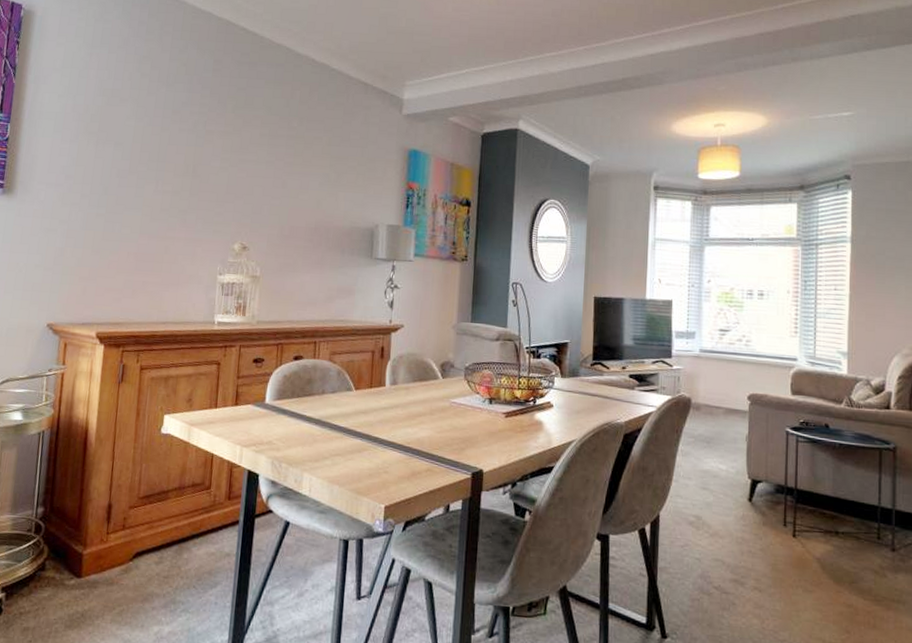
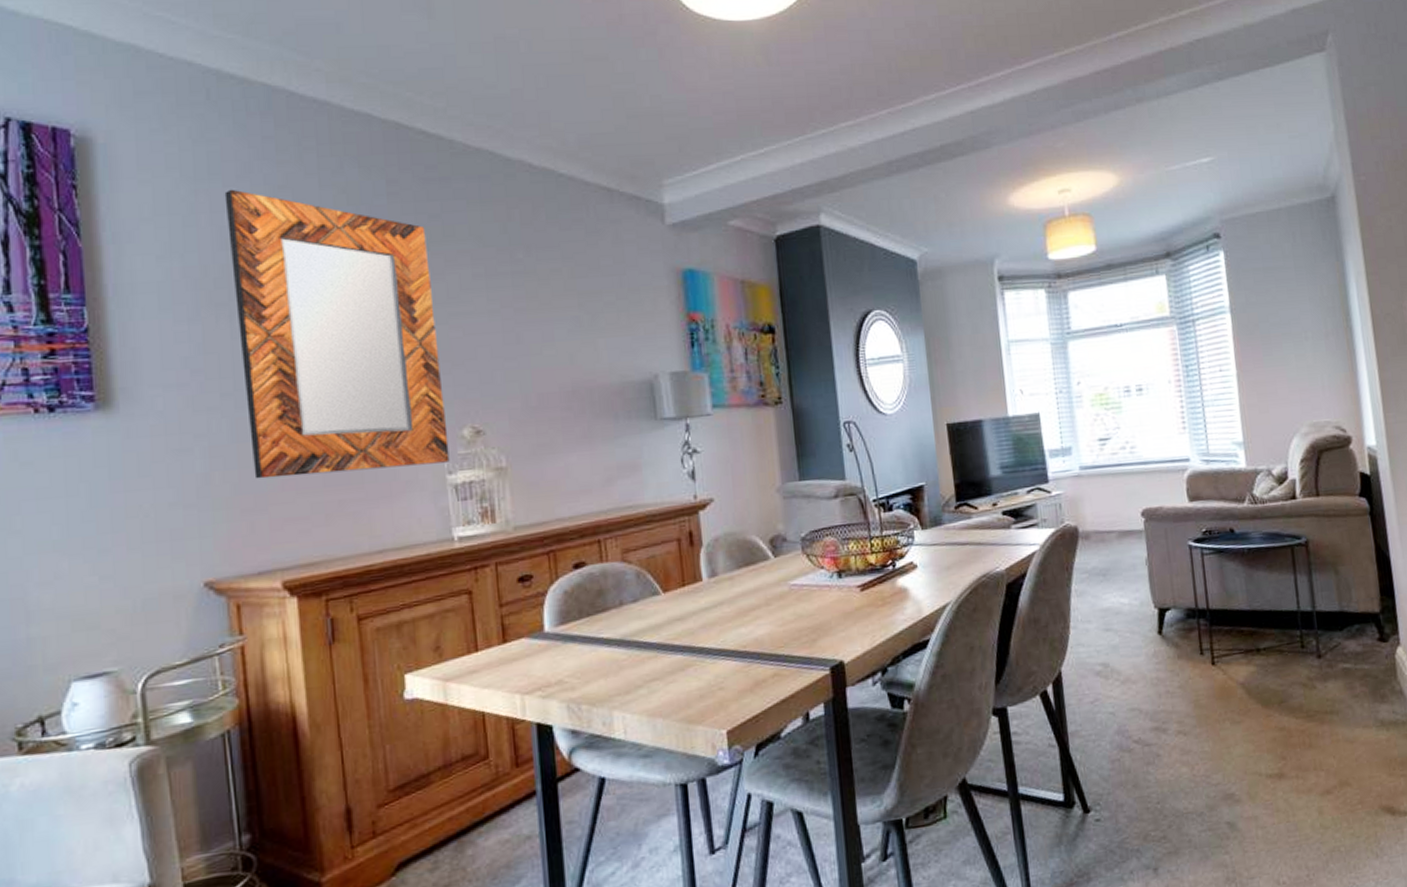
home mirror: none [92,55,234,266] -> present [224,189,450,479]

